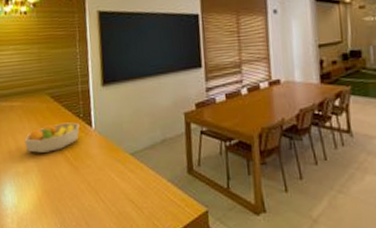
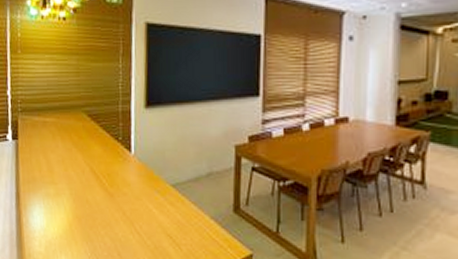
fruit bowl: present [24,122,80,154] -> none [56,144,118,177]

